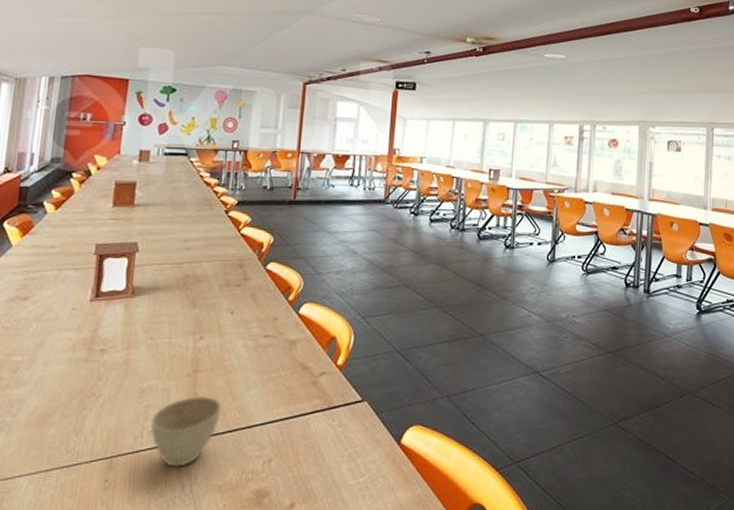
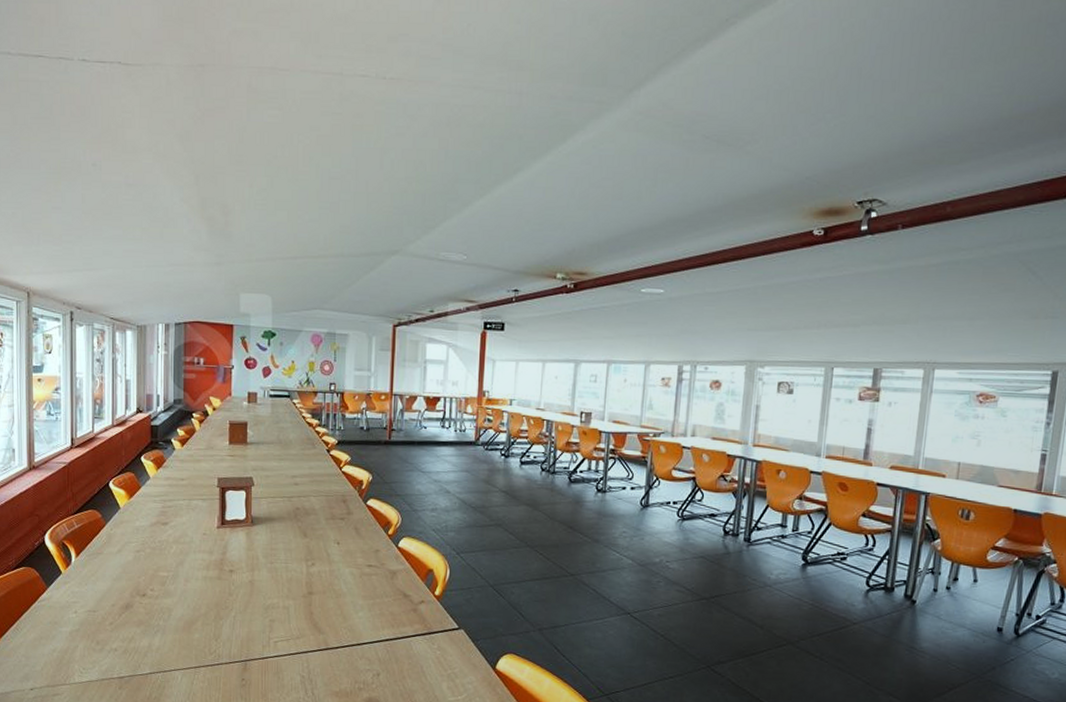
cup: present [150,395,222,467] -> none [275,614,334,674]

